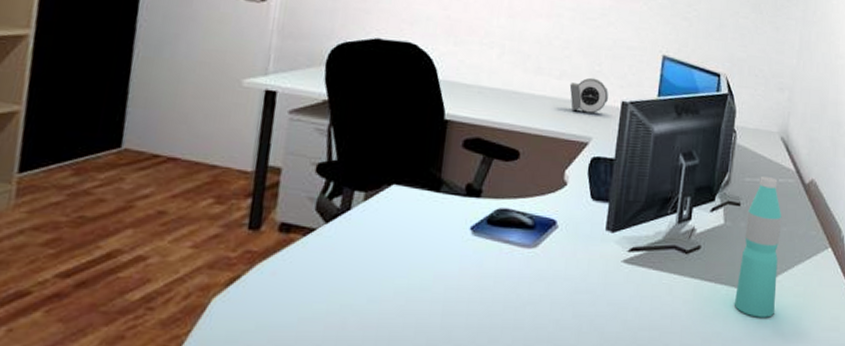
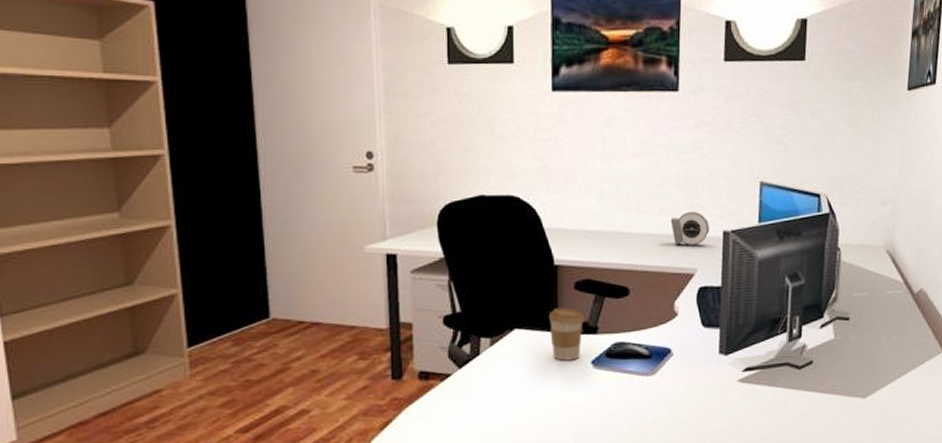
coffee cup: none [430,165,469,224] -> present [548,307,584,361]
water bottle: present [734,176,782,318] -> none [849,289,892,422]

